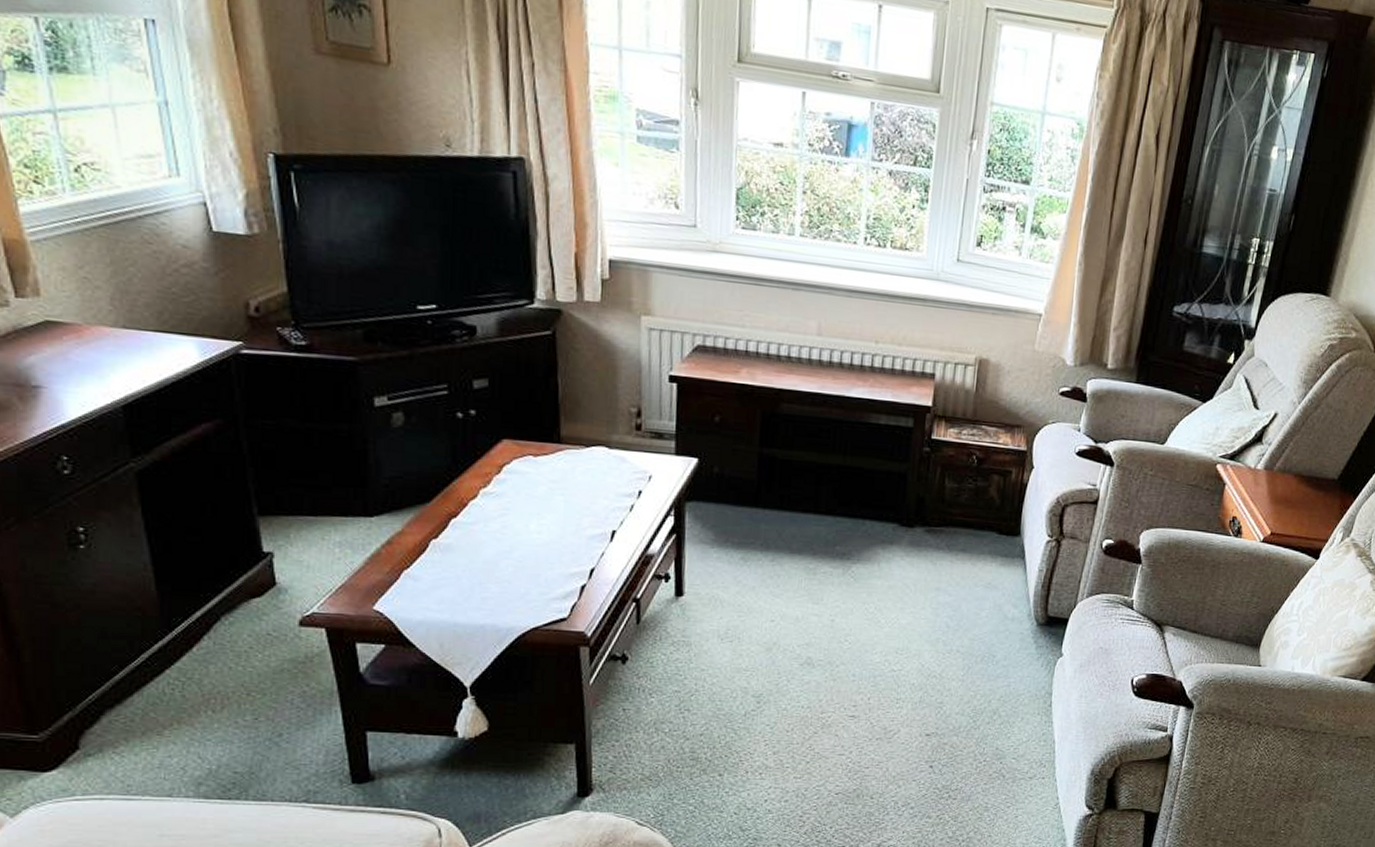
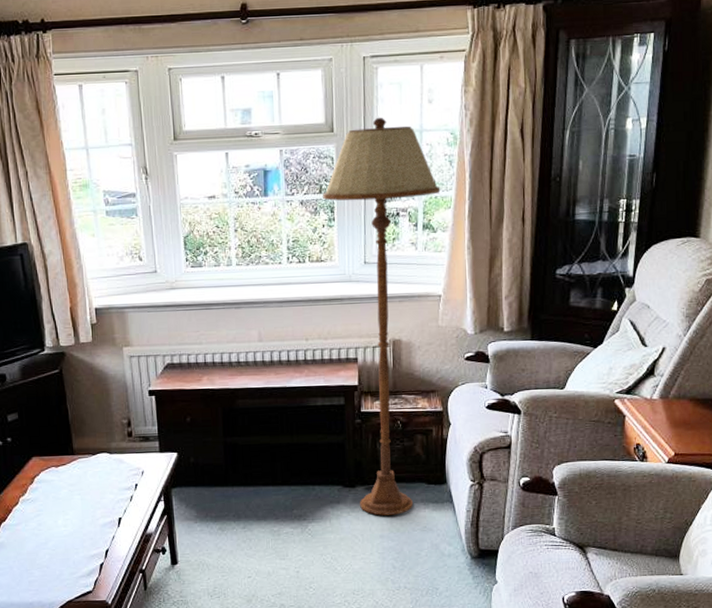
floor lamp: none [917,86,1057,566] -> present [323,117,441,516]

